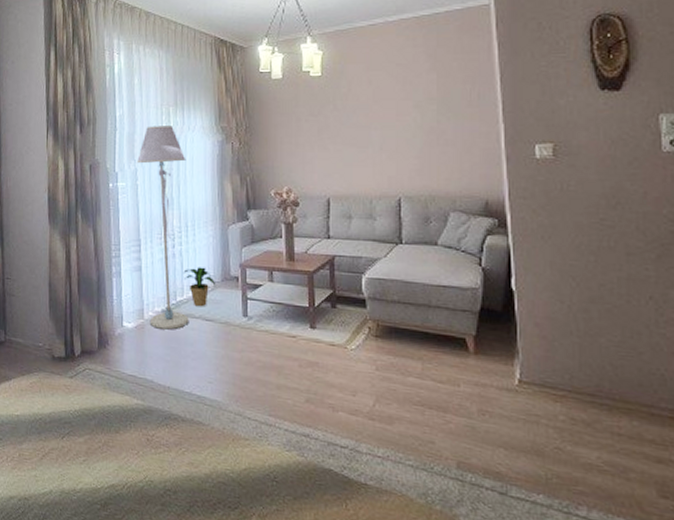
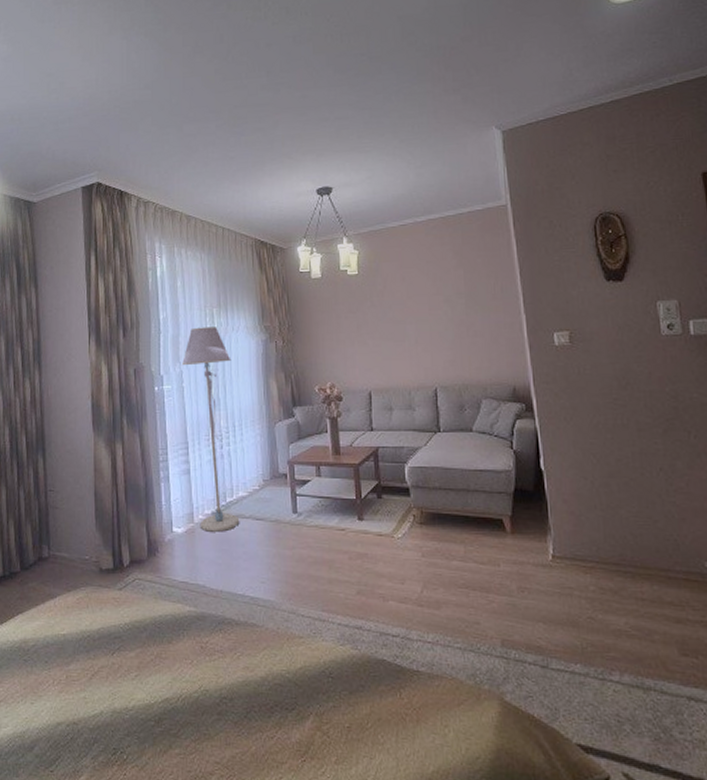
potted plant: present [183,267,216,307] -> none [232,466,266,507]

